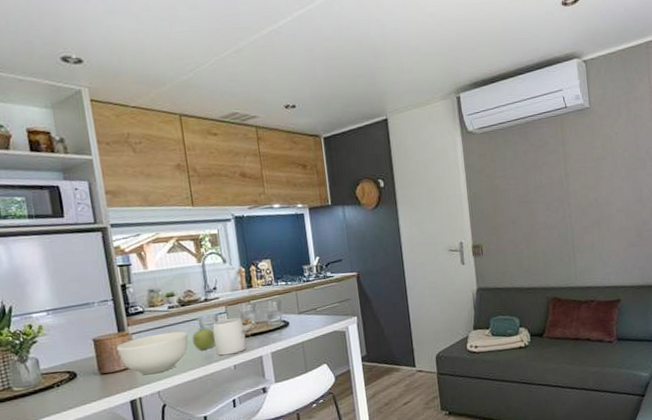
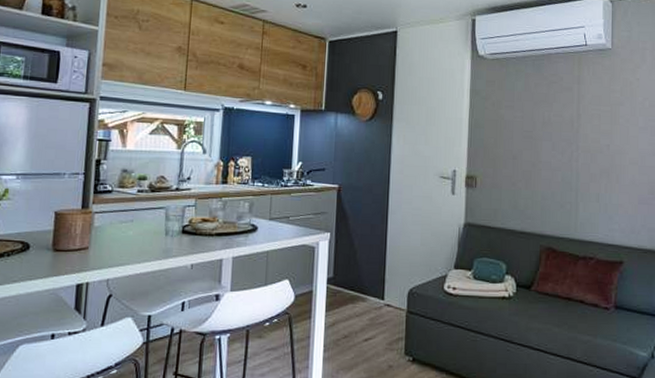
bowl: present [116,331,189,375] -> none [76,217,152,260]
fruit: present [192,328,215,350] -> none [153,218,178,242]
mug: present [212,318,247,356] -> none [176,213,211,252]

